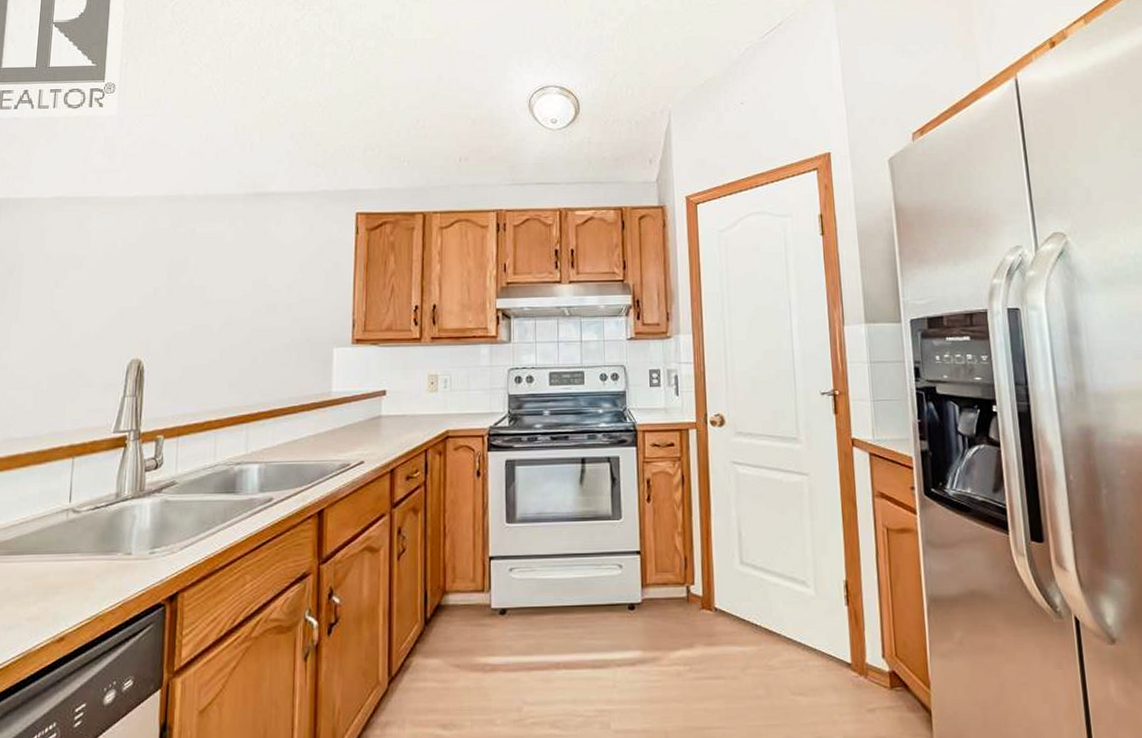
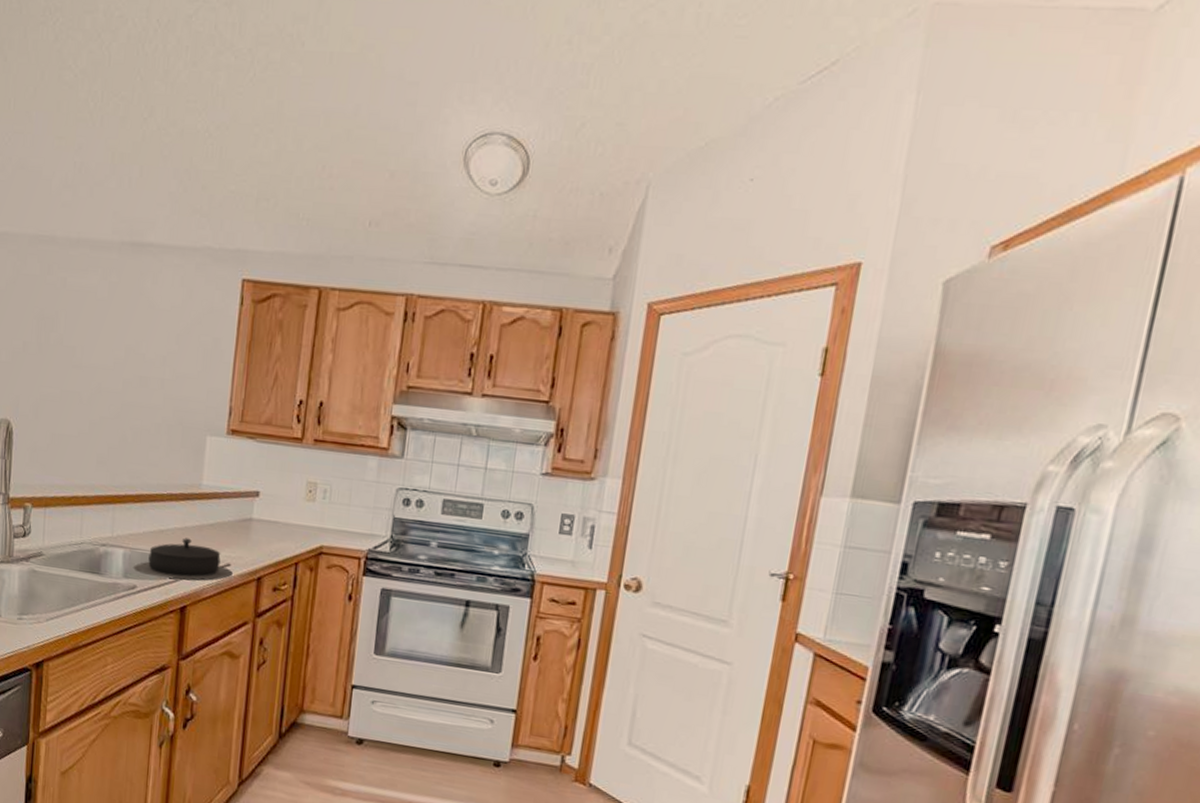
cooking pot: none [268,443,367,486] -> present [132,537,233,581]

